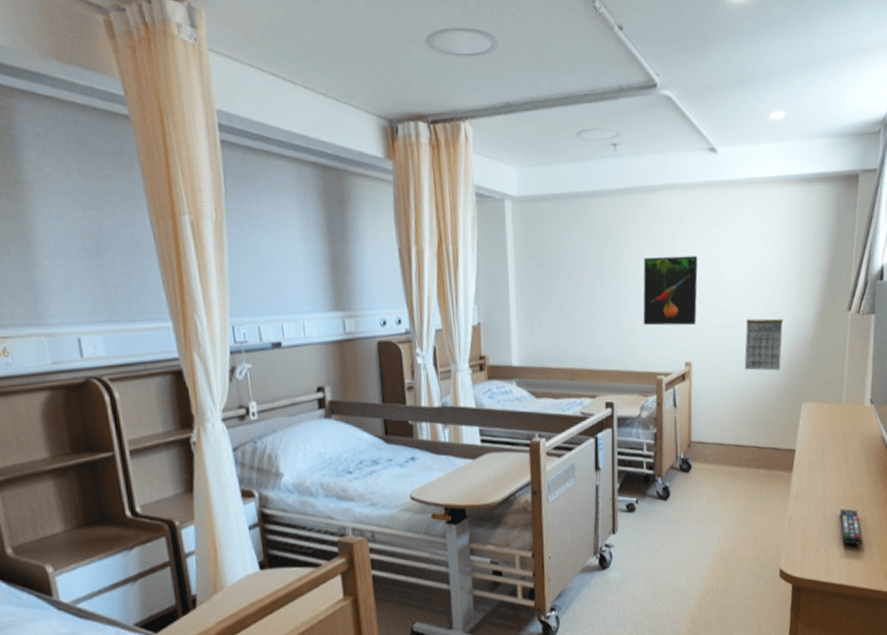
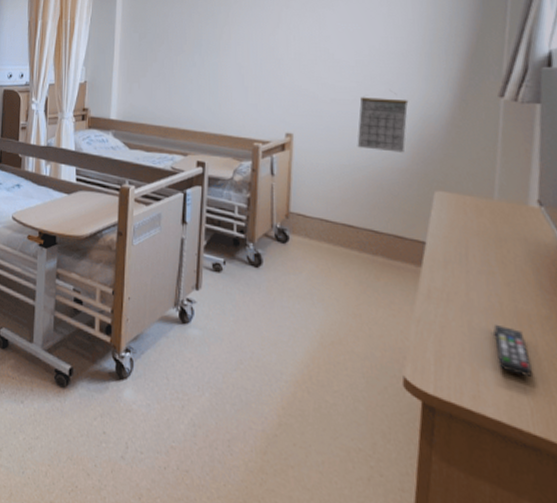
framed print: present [643,256,698,326] -> none [240,34,304,99]

